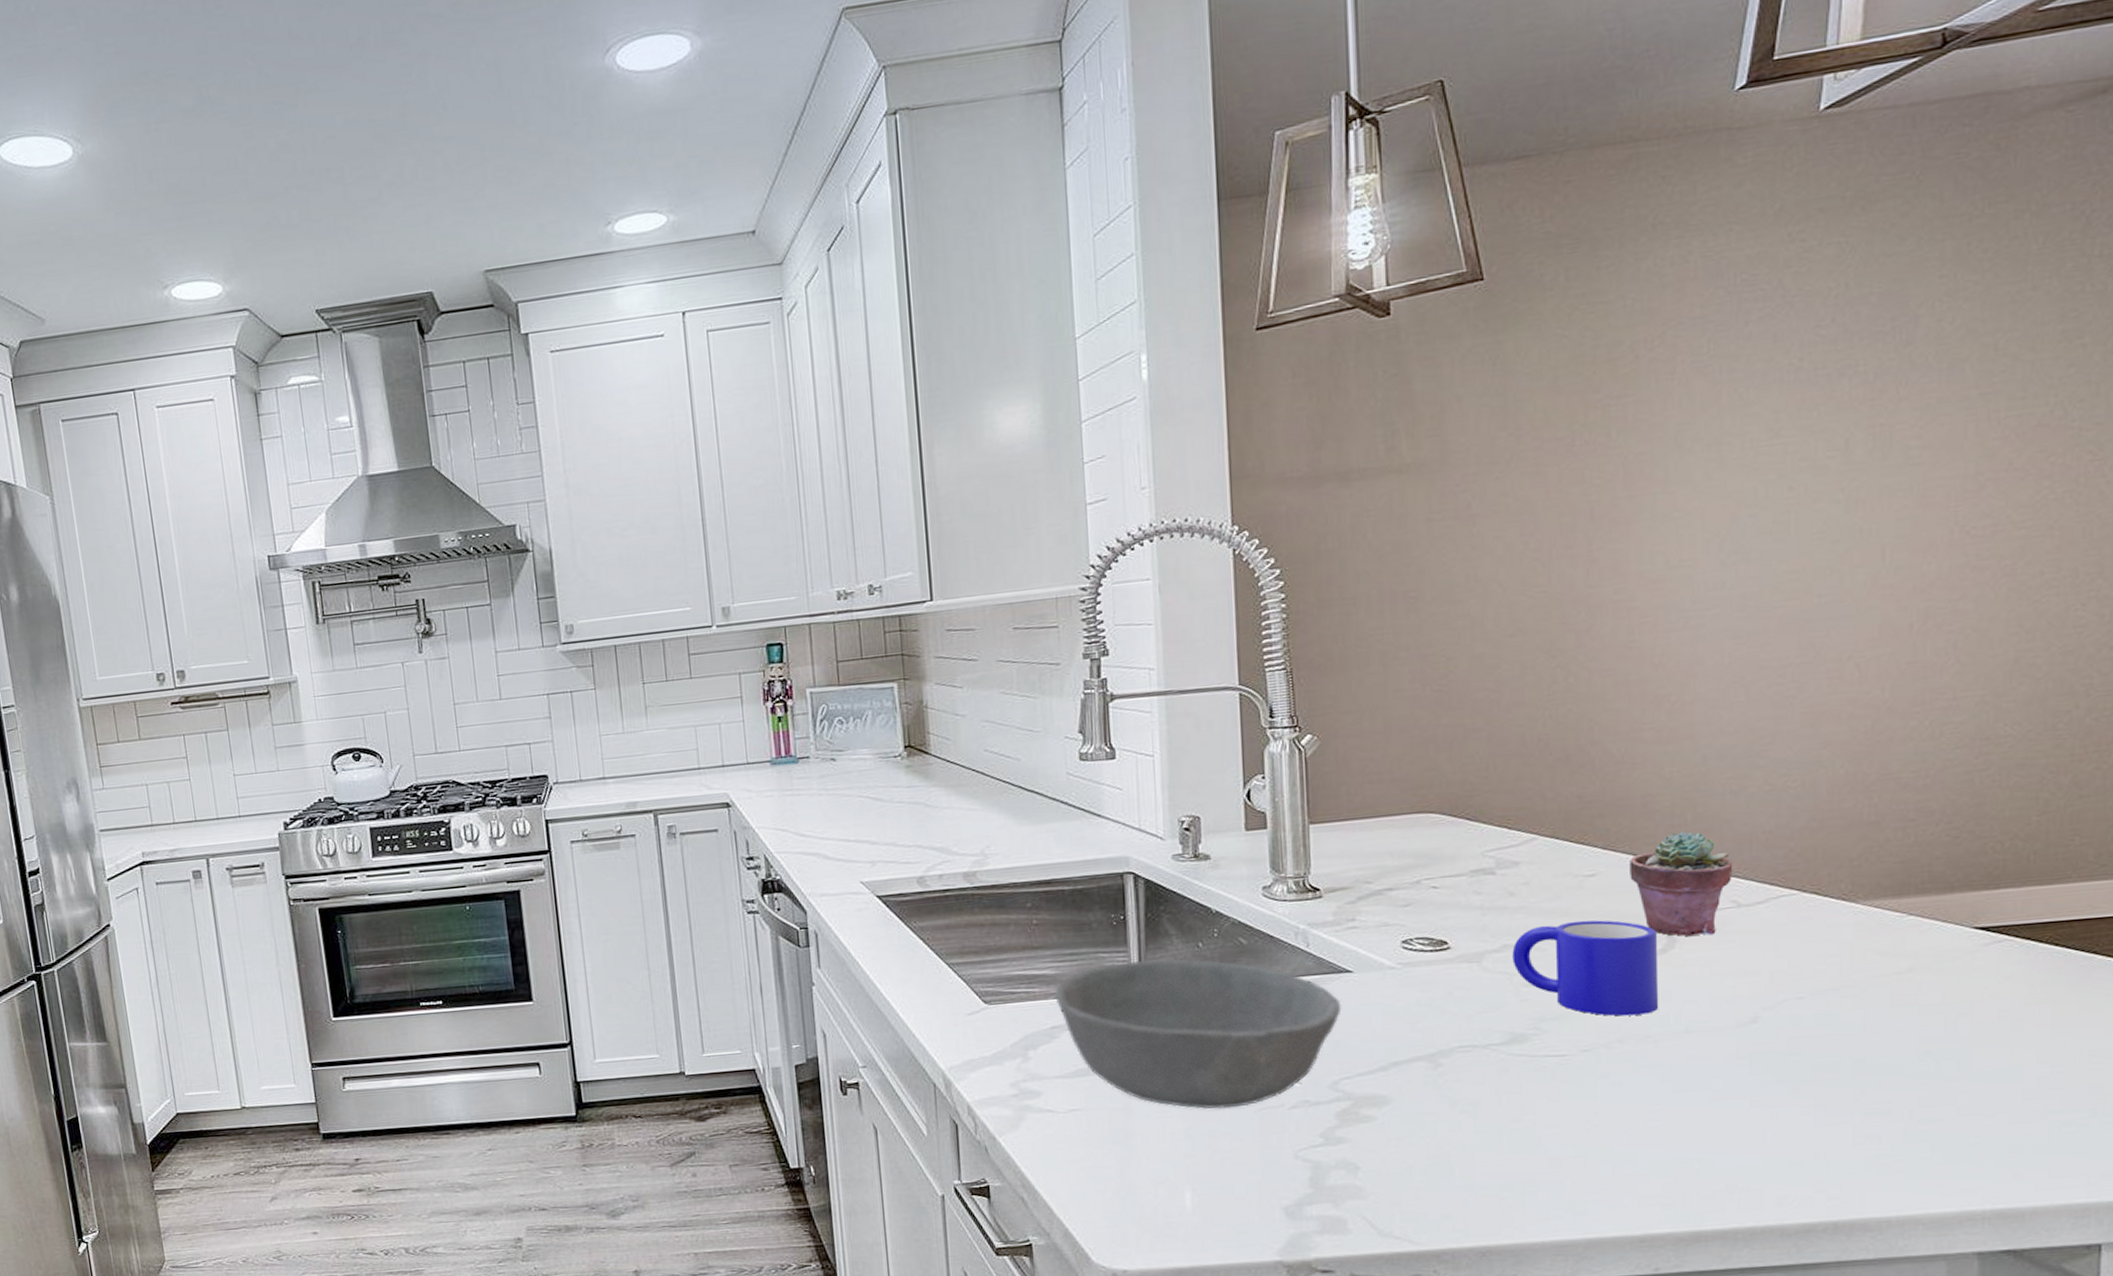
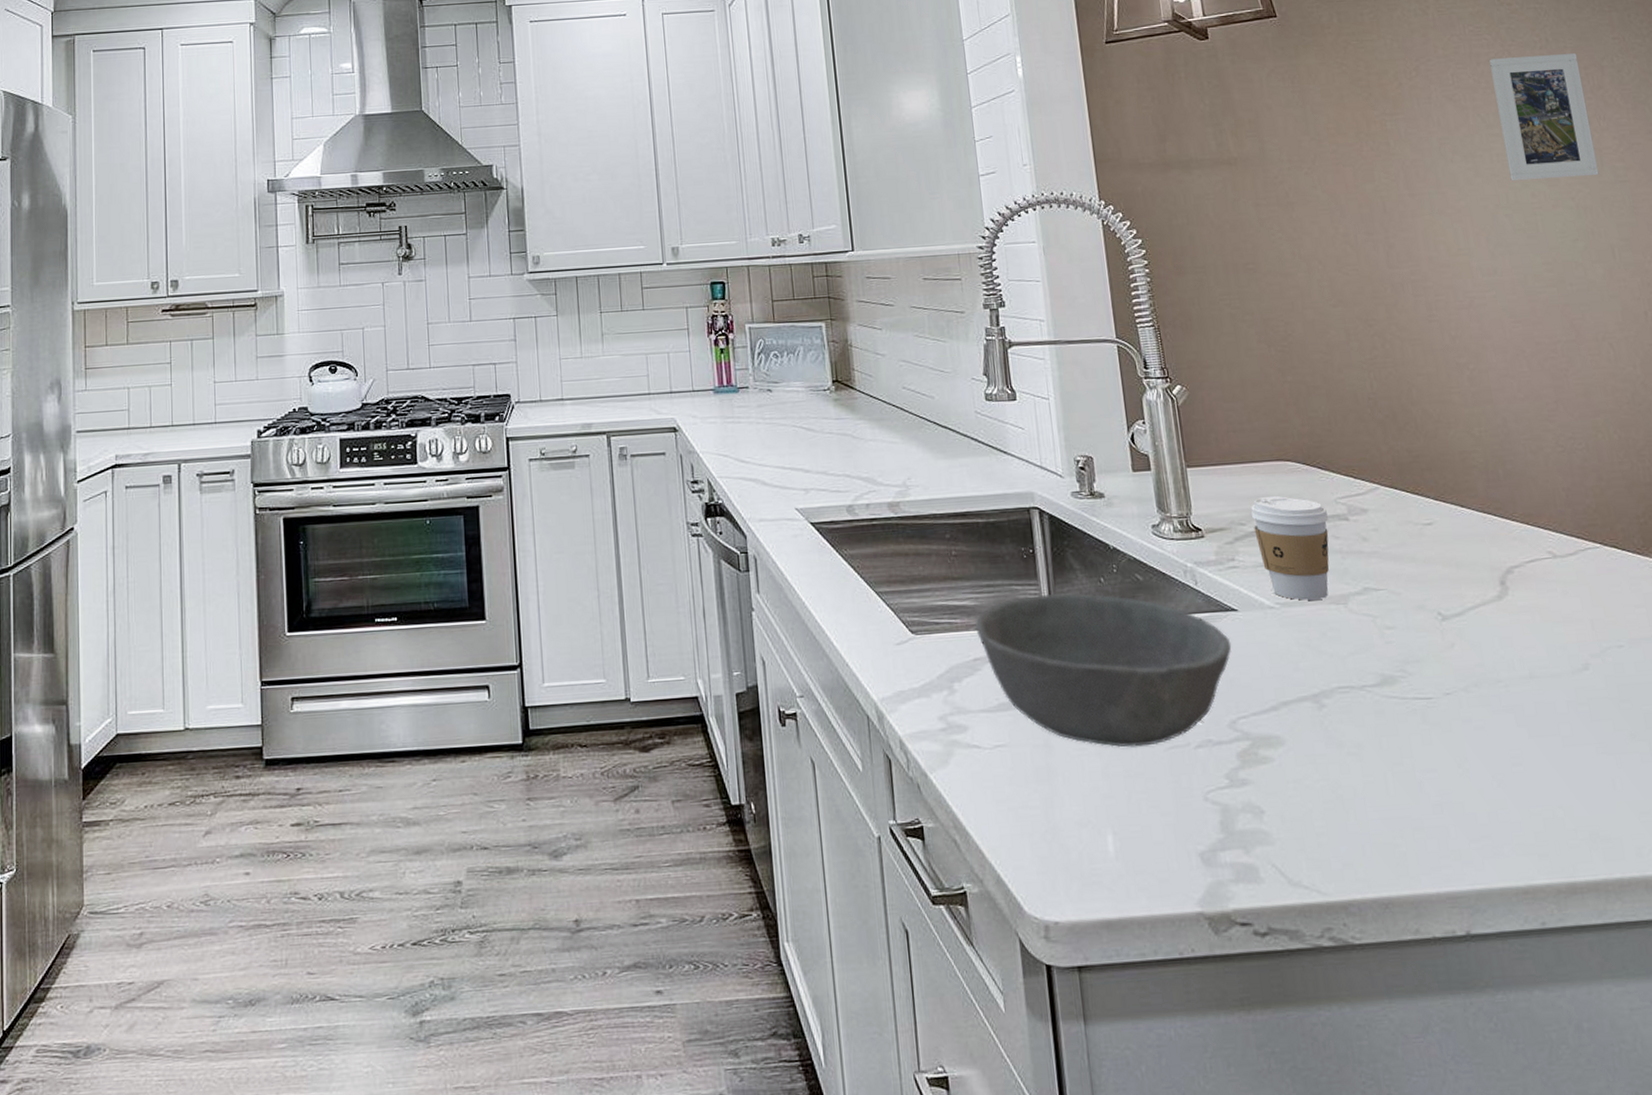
coffee cup: none [1381,851,1472,960] -> present [1251,495,1329,601]
mug: present [1512,920,1659,1016] -> none [1372,566,1504,660]
potted succulent: present [1629,830,1733,936] -> none [1458,485,1545,584]
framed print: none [1763,301,1885,473] -> present [1489,53,1599,181]

